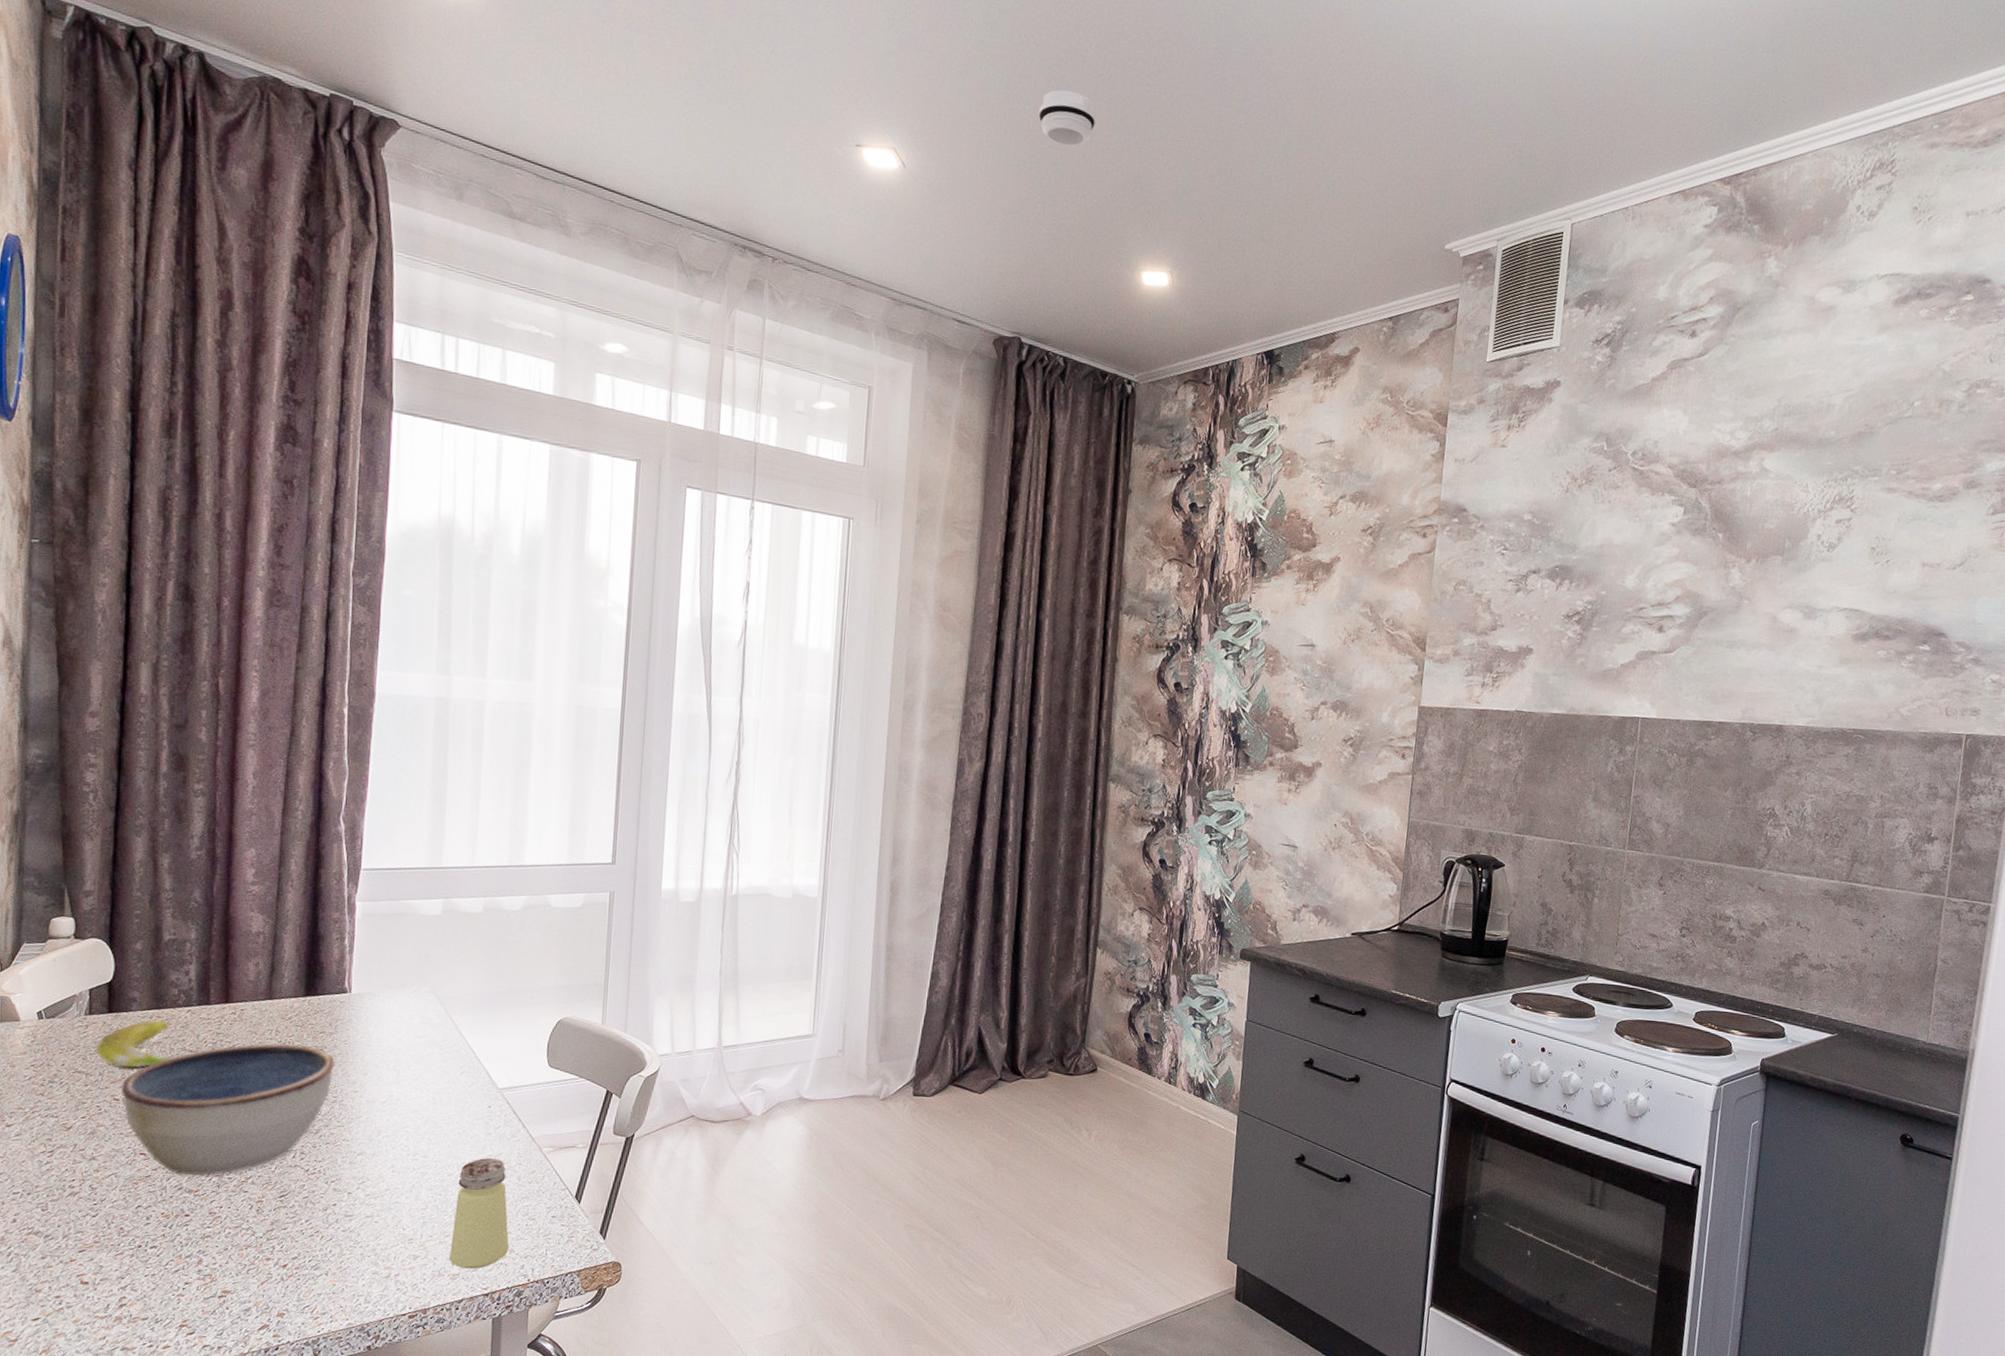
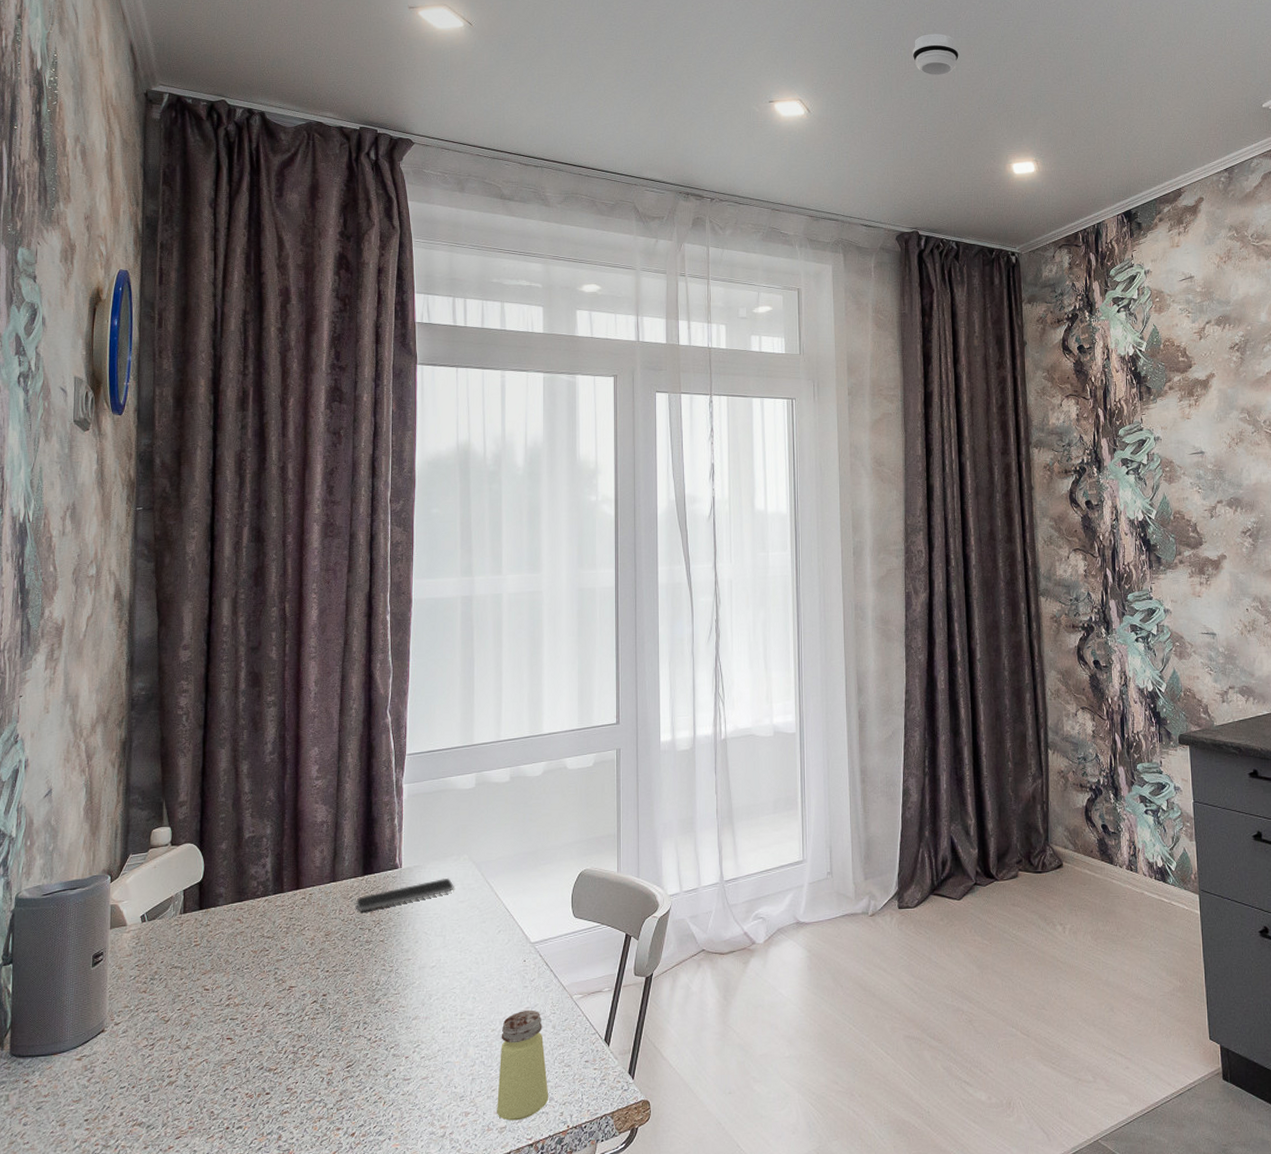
banana: present [96,1020,174,1068] -> none [189,912,254,959]
bowl: present [121,1043,335,1177] -> none [211,921,390,1055]
smartphone: none [296,1009,412,1035] -> present [356,877,454,911]

